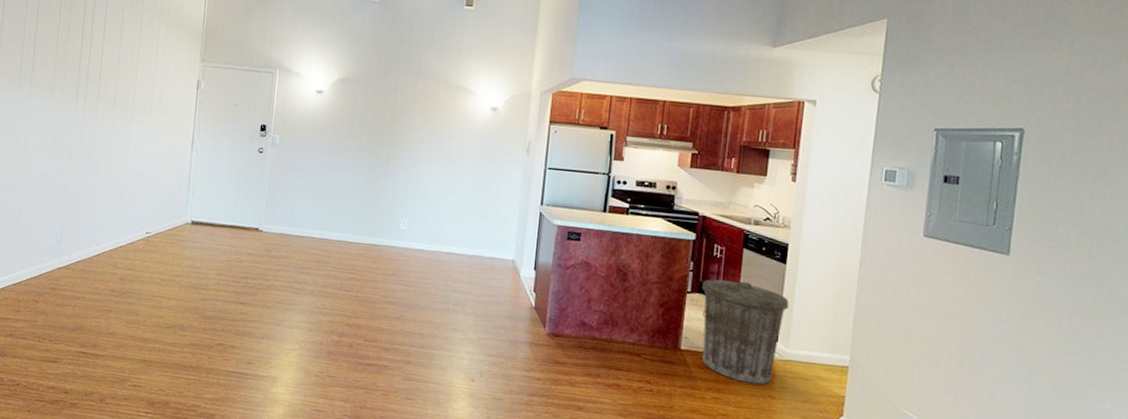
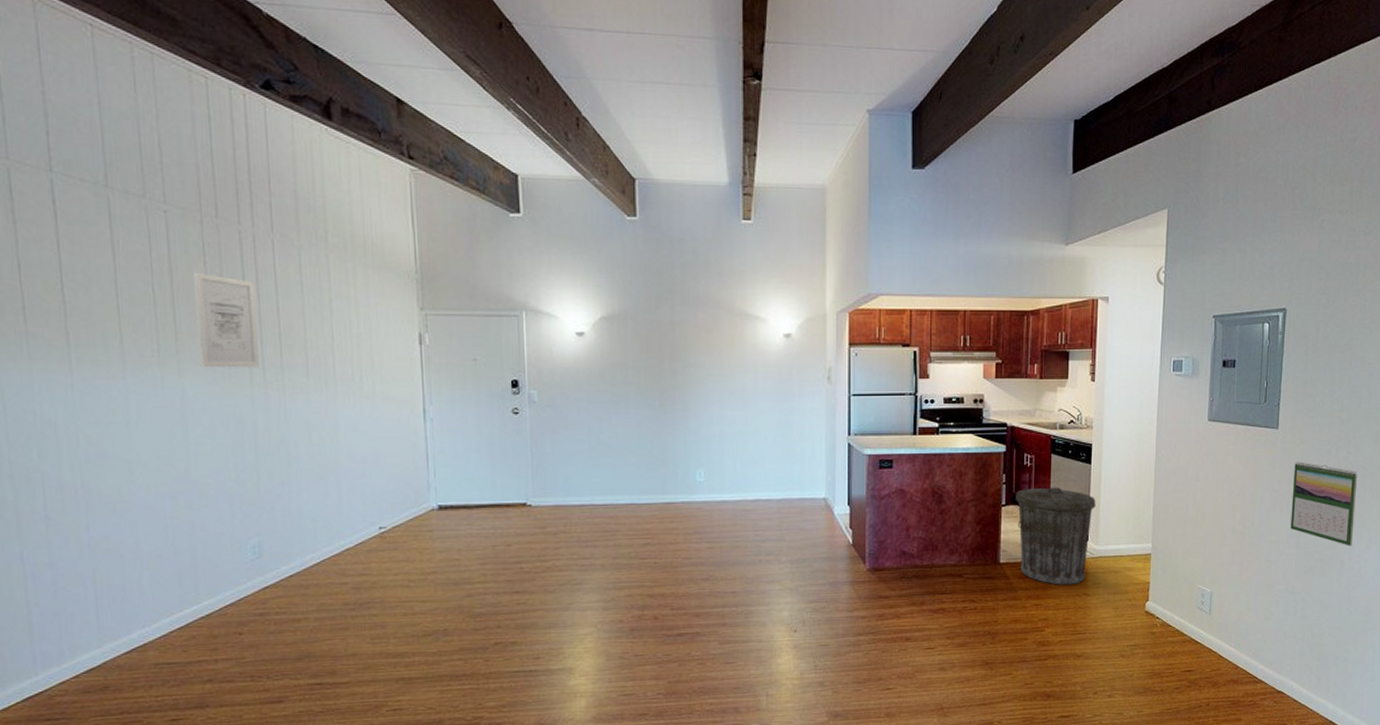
wall art: none [44,21,90,97] -> present [194,272,259,368]
calendar: none [1021,293,1112,398] -> present [1290,461,1358,546]

